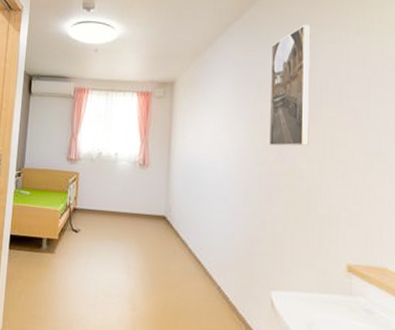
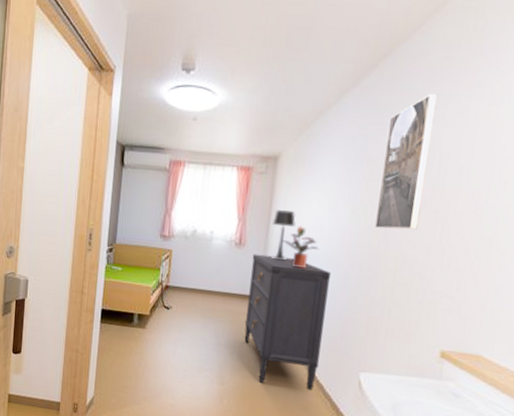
dresser: none [153,174,233,313] -> present [244,254,332,390]
table lamp: none [172,131,195,180] -> present [271,210,296,261]
potted plant: none [185,145,219,187] -> present [283,226,319,269]

